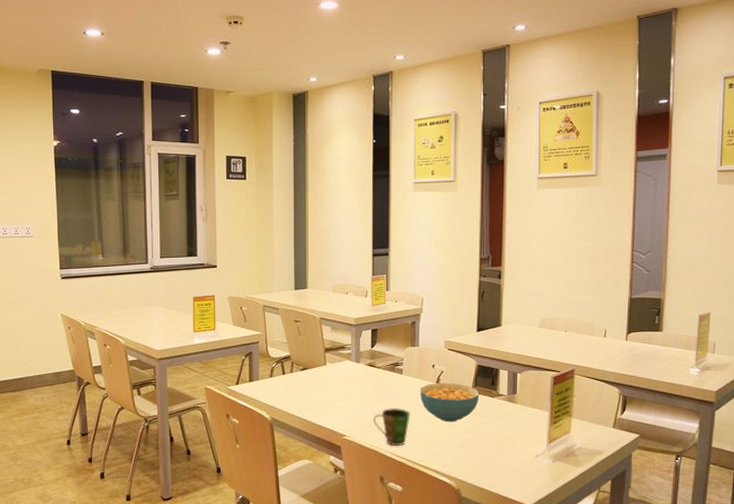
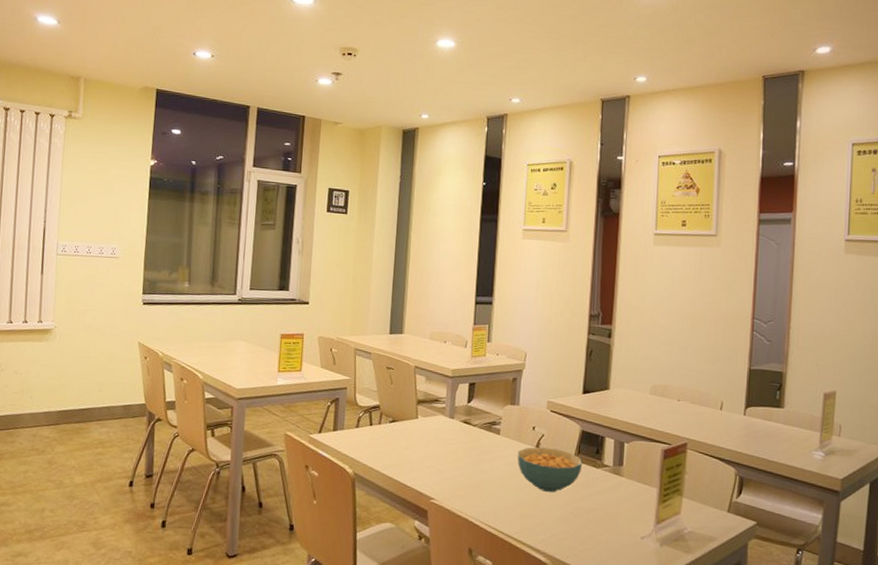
cup: present [372,407,411,446] -> none [464,471,507,515]

